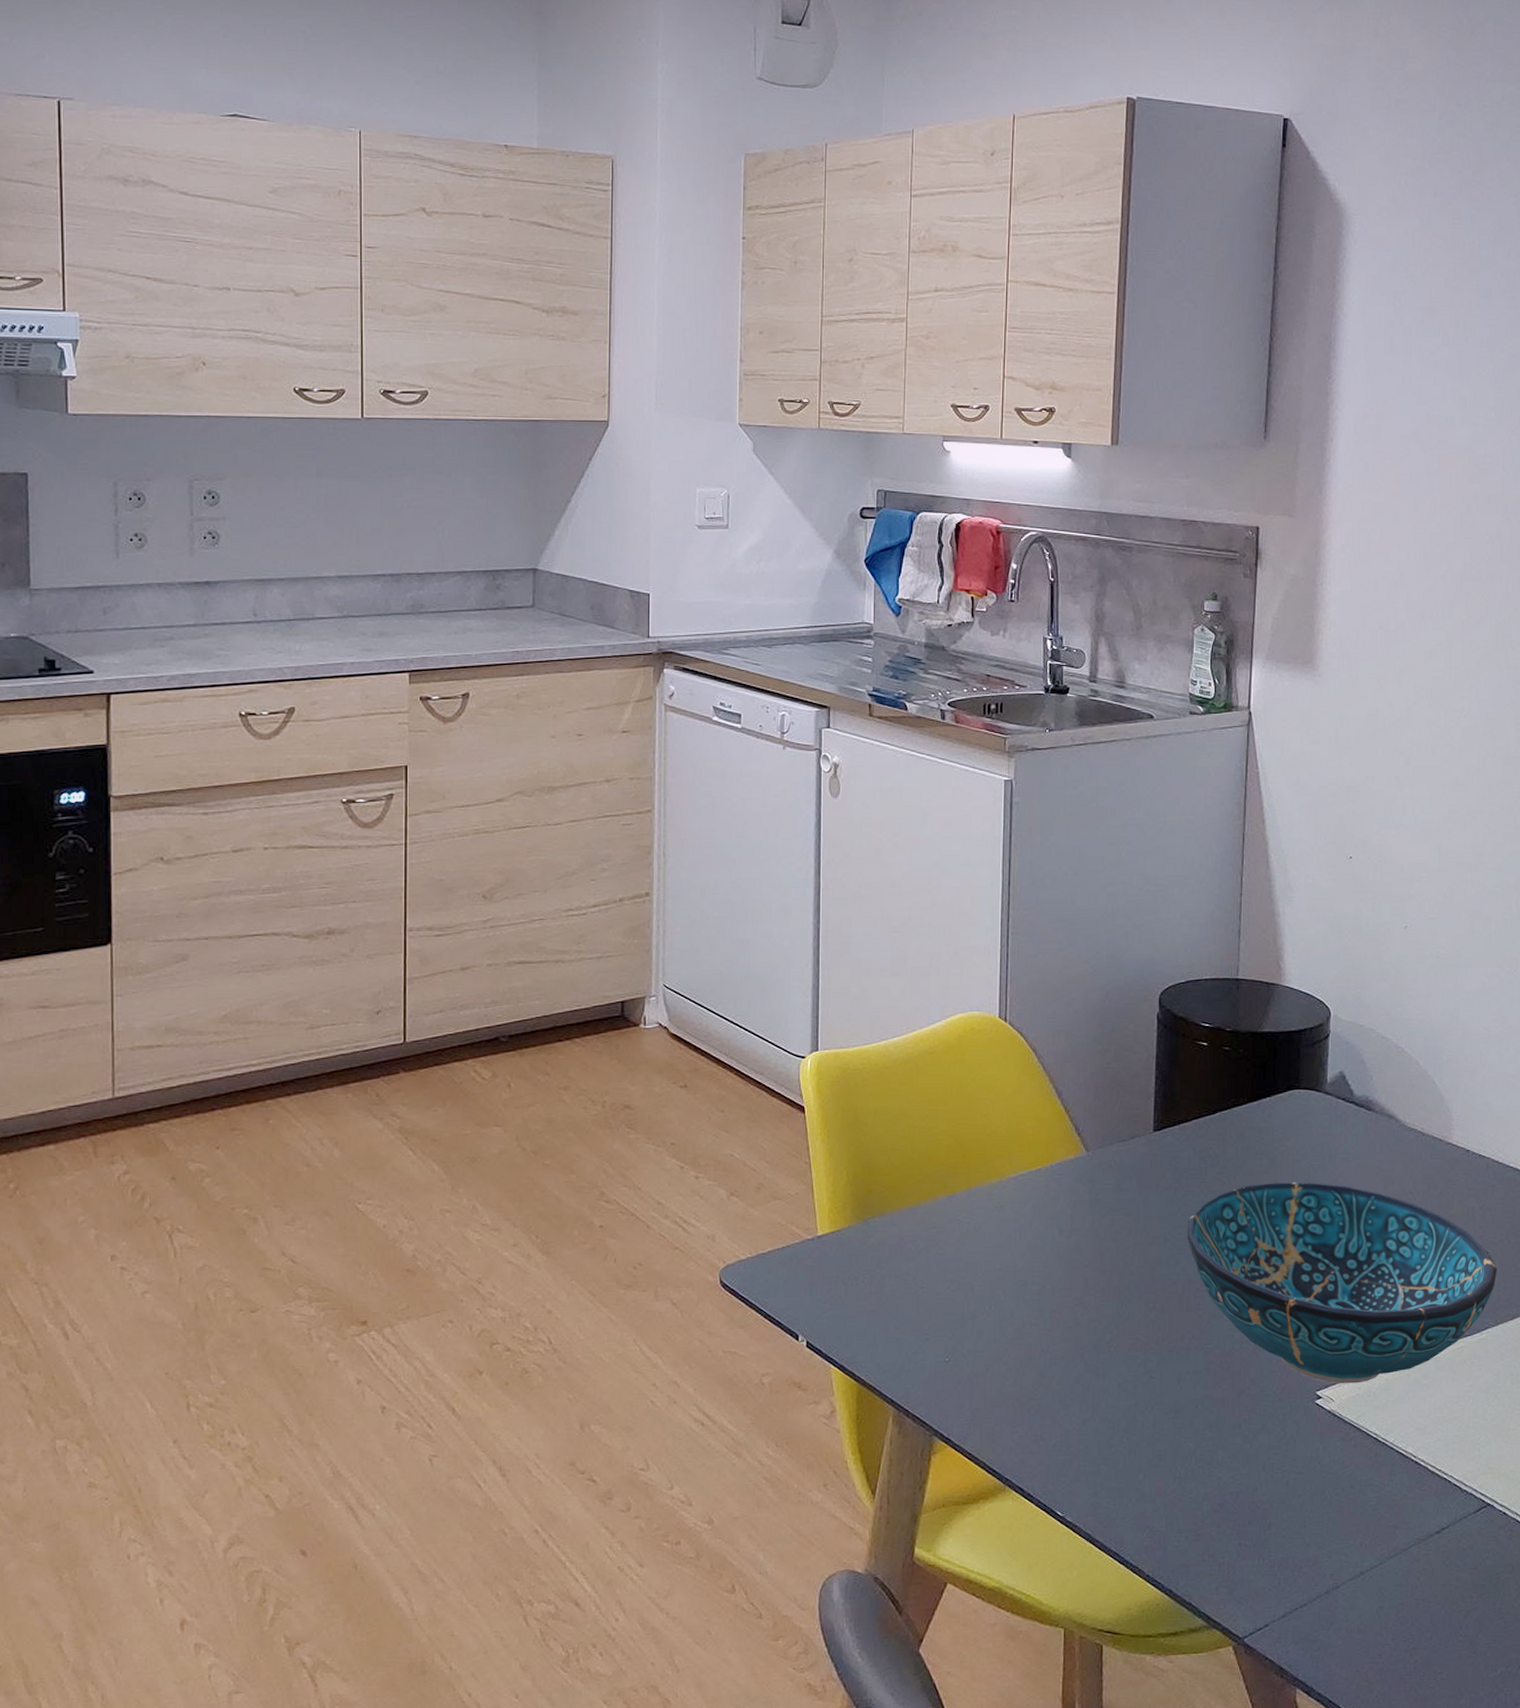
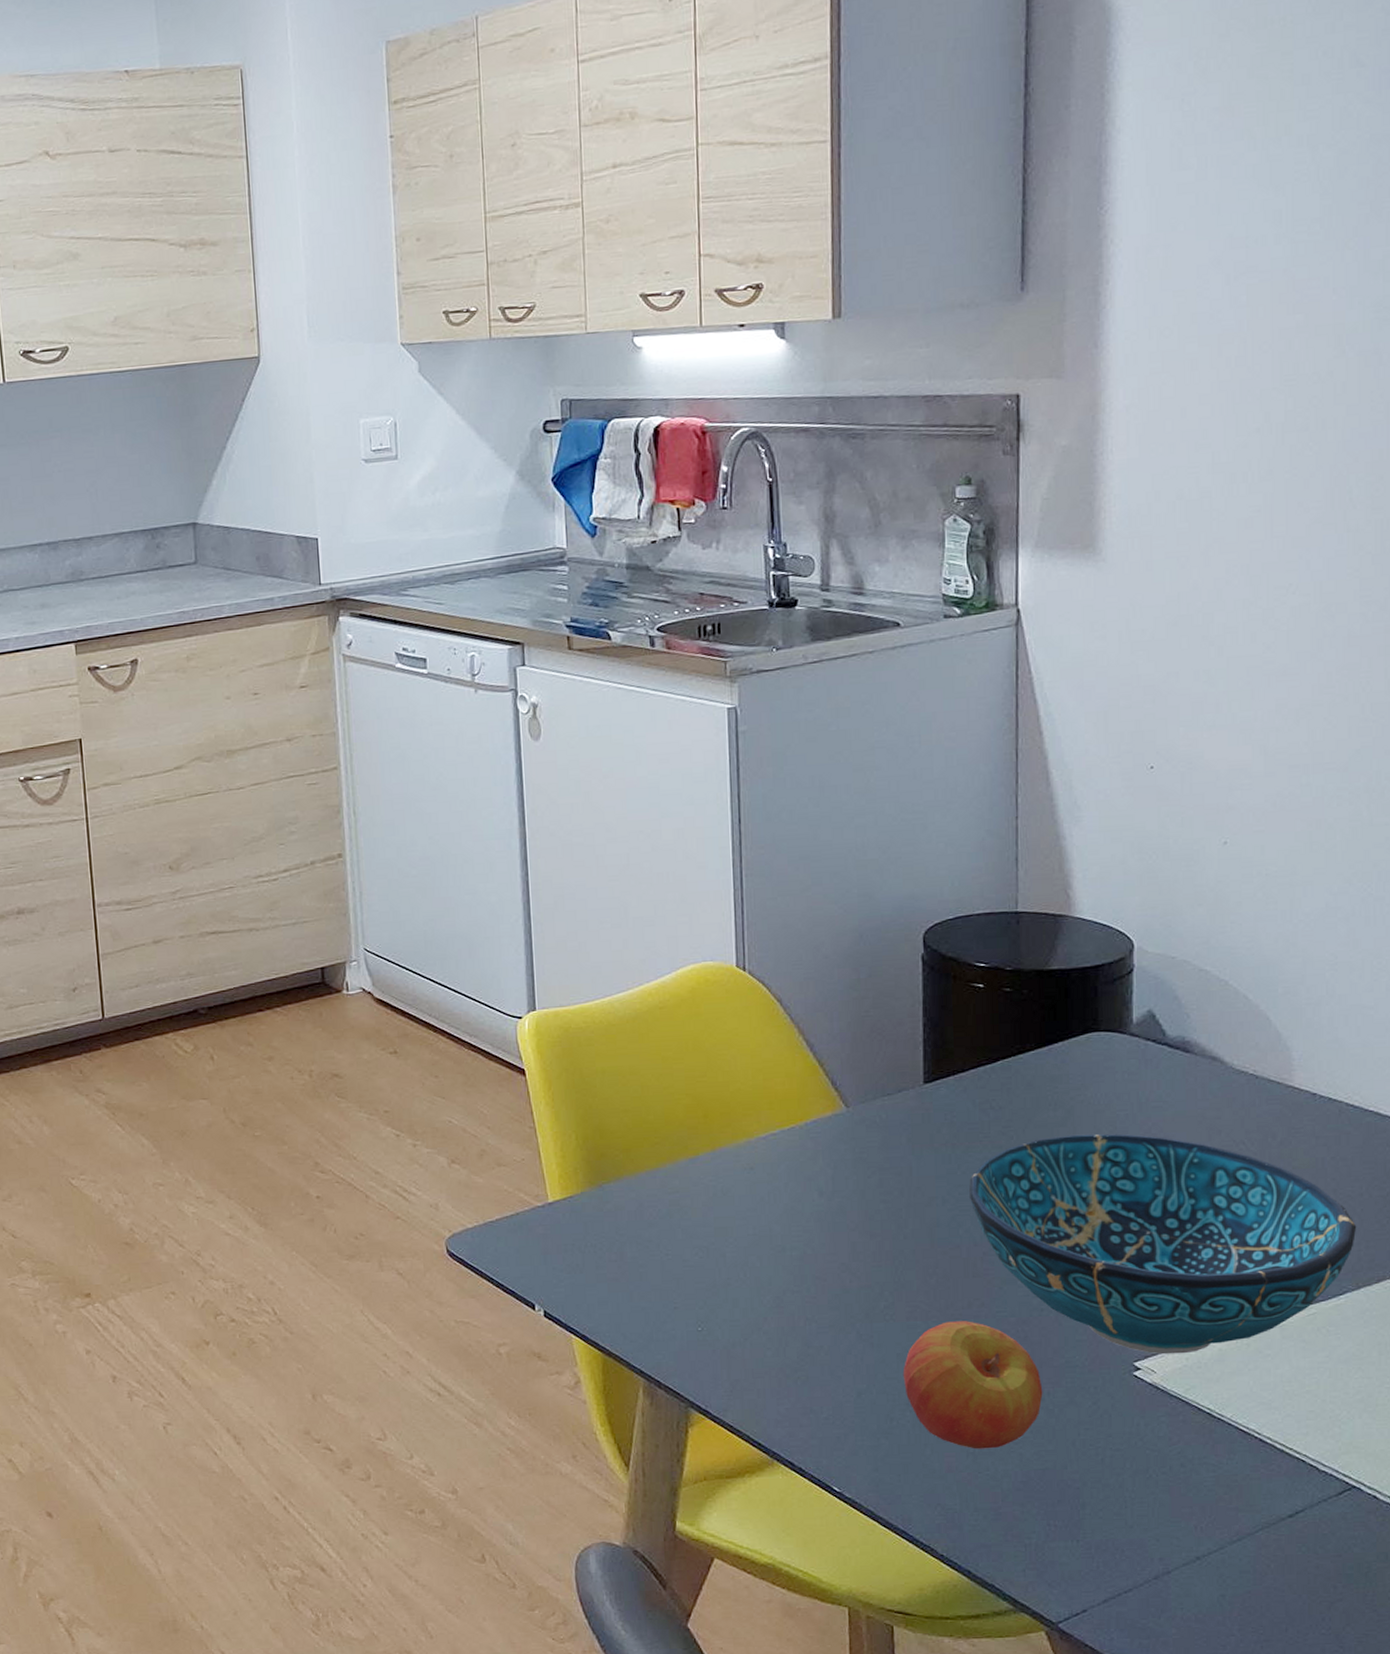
apple: none [1122,1352,1240,1474] -> present [902,1321,1043,1449]

